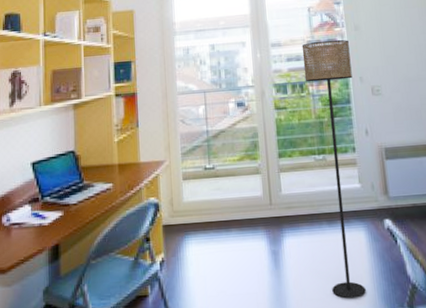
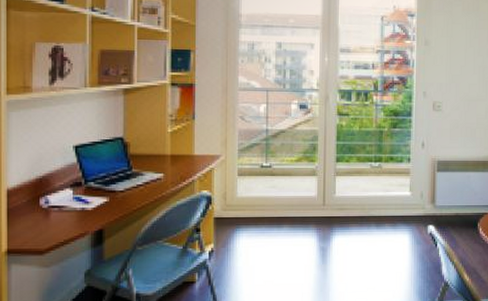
floor lamp: present [302,39,366,299] -> none [370,51,417,292]

